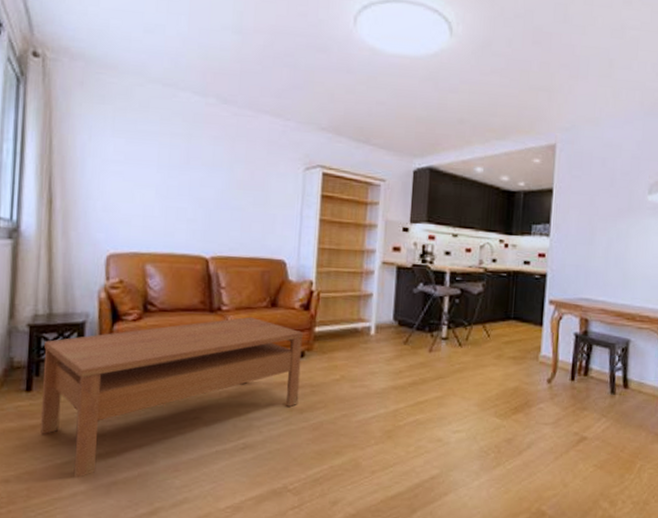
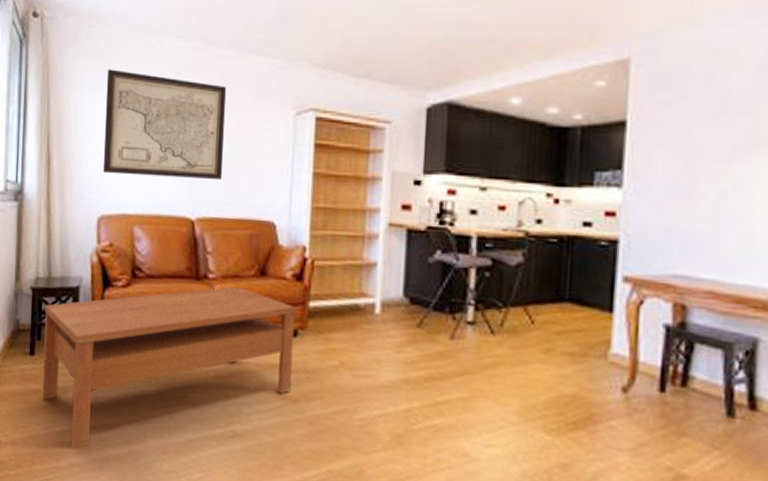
wall art: none [112,115,242,224] -> present [102,69,227,181]

